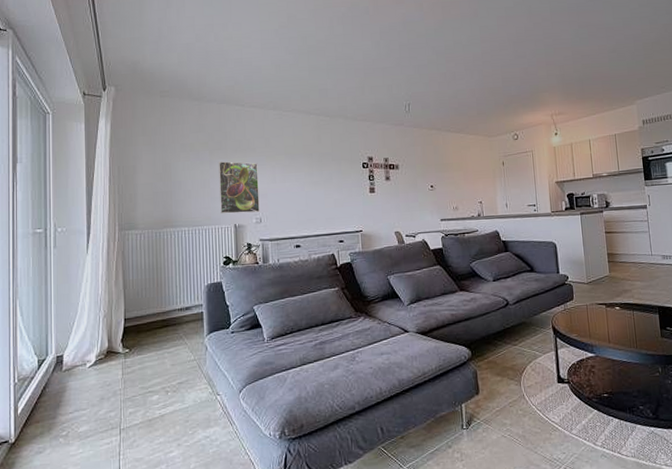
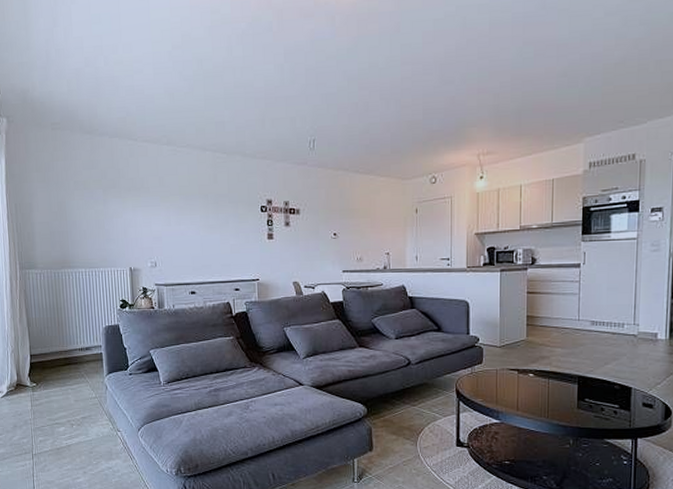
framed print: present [219,161,260,214] -> none [113,201,155,257]

